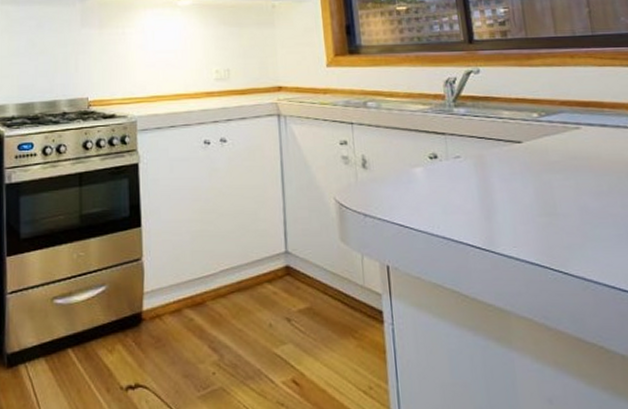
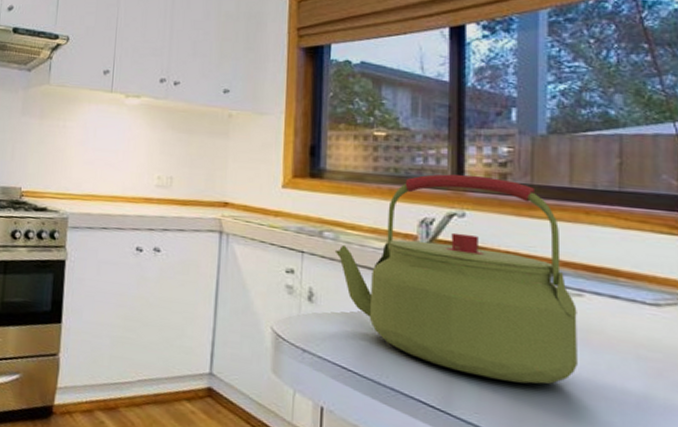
kettle: none [378,35,586,213] -> present [334,174,577,384]

